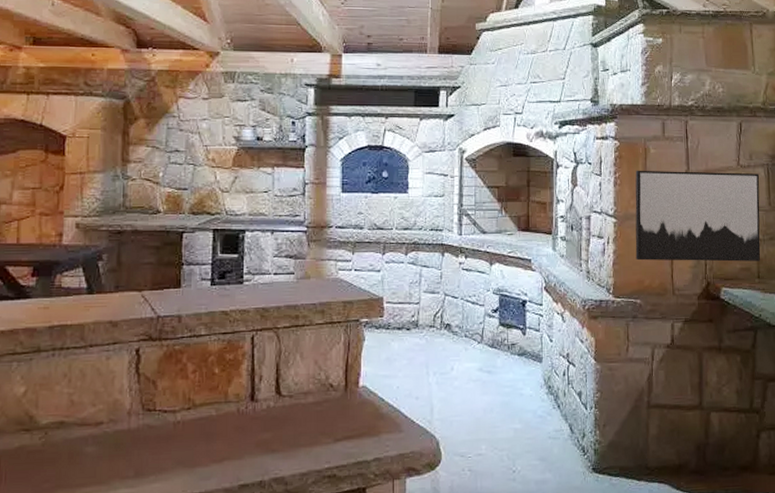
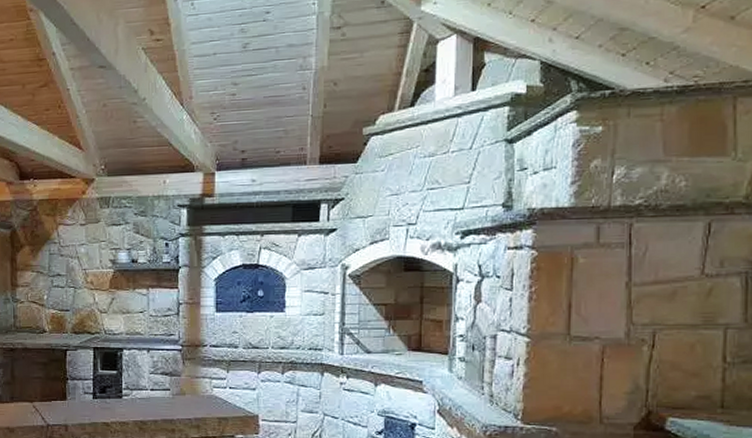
wall art: present [635,170,761,262] -> none [553,282,733,388]

